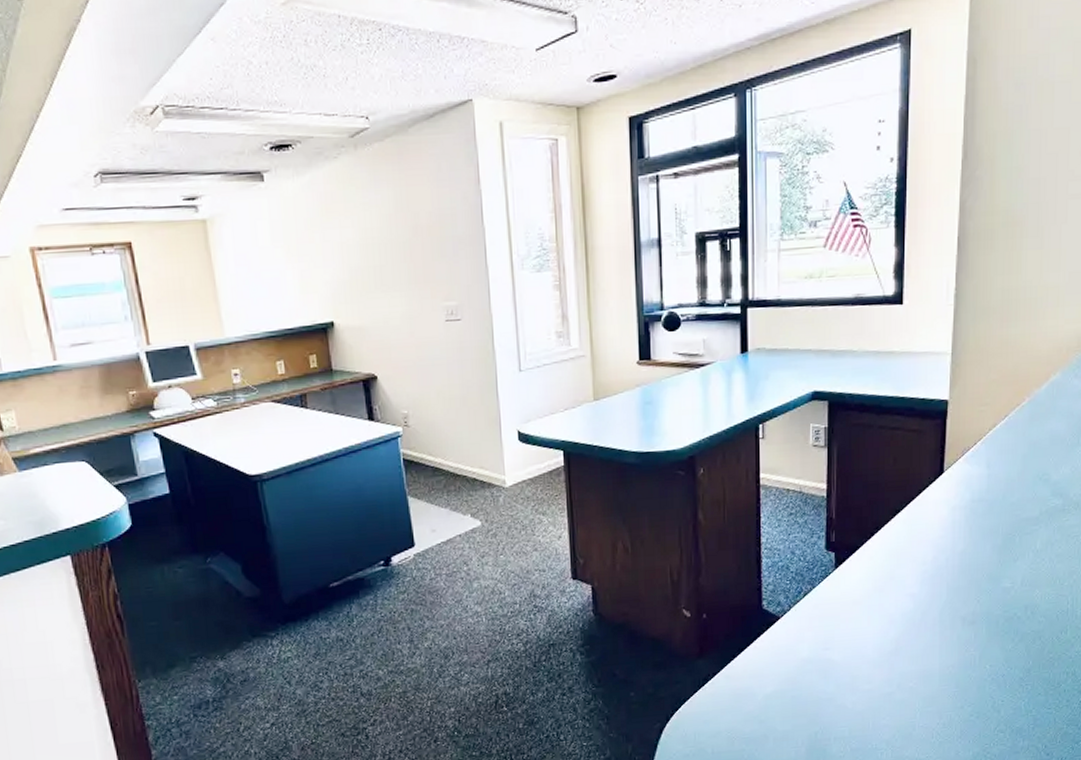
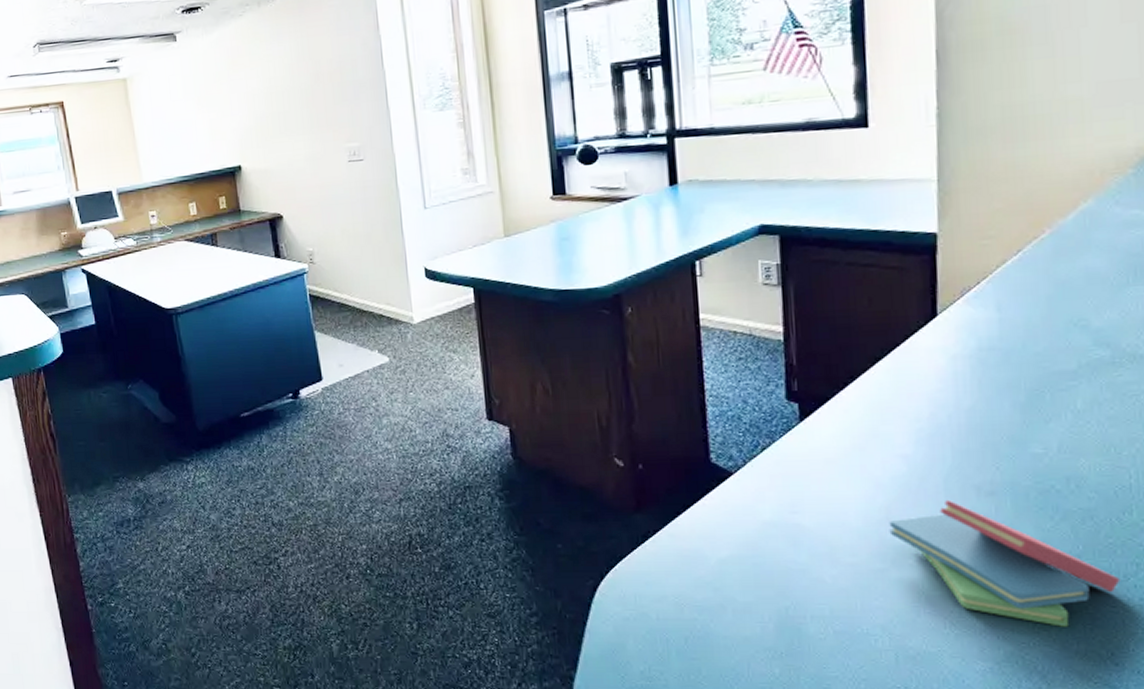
sticky notes: none [897,629,1055,729] -> present [889,499,1121,627]

